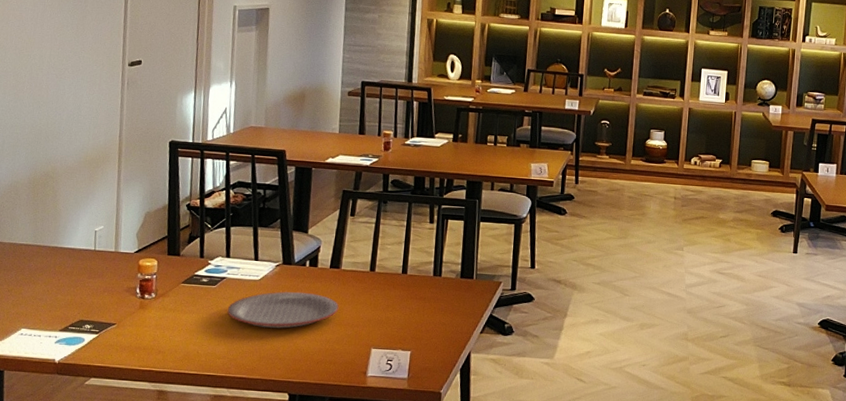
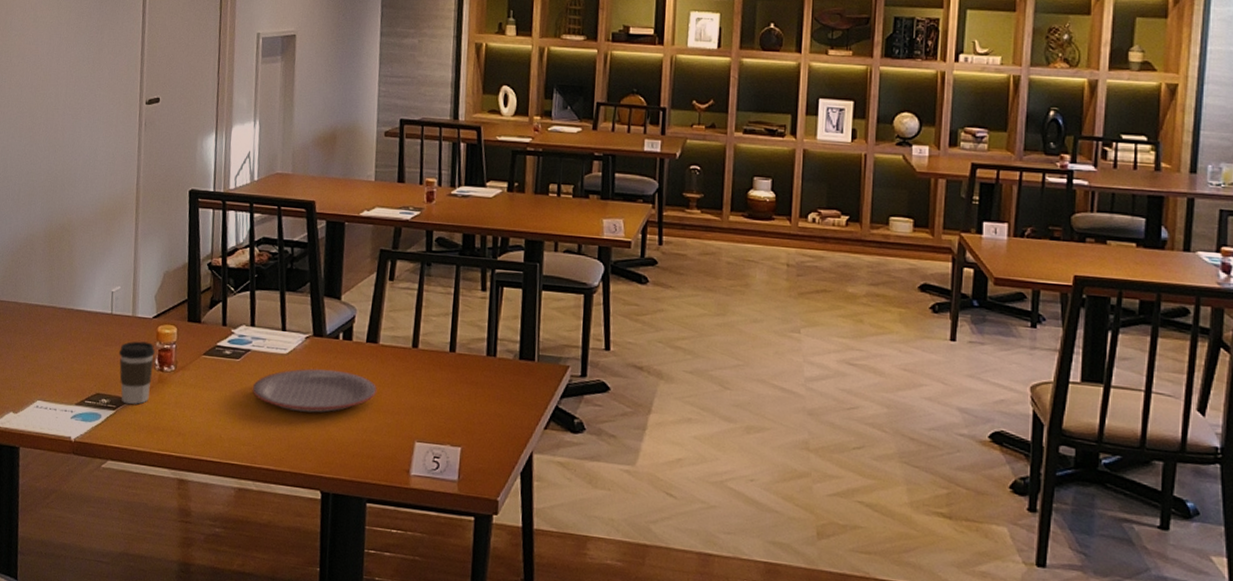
coffee cup: none [101,273,136,328] -> present [118,341,155,405]

